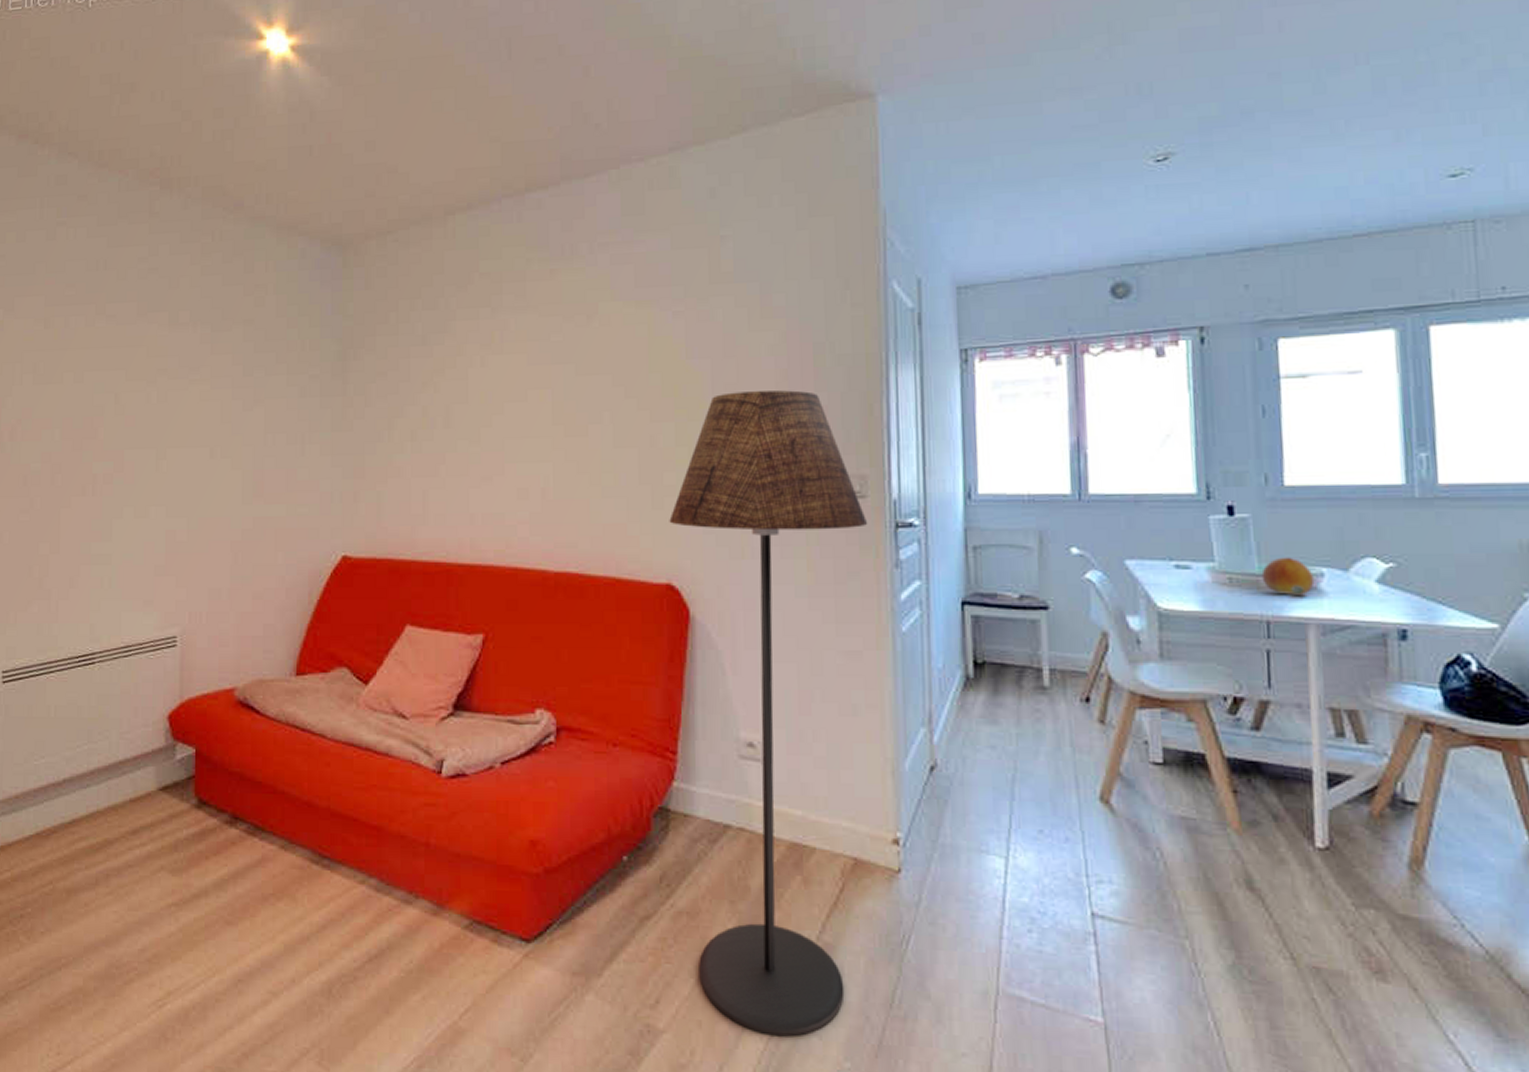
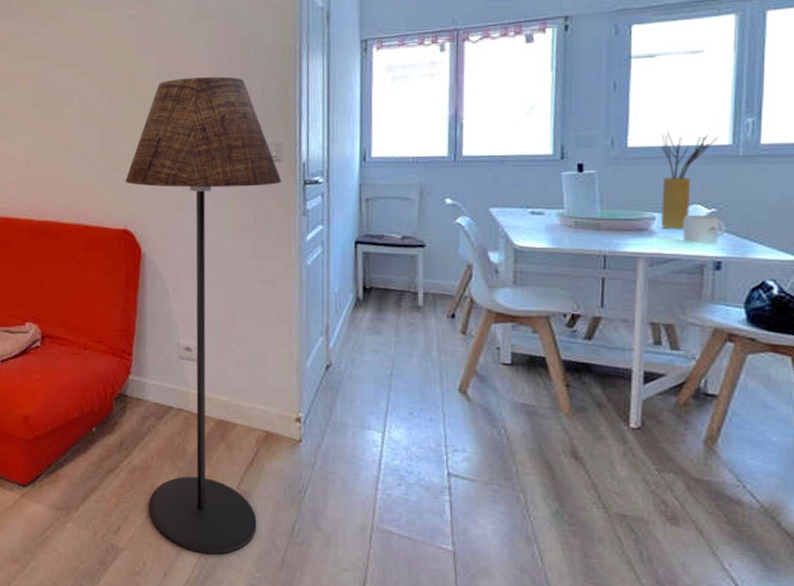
fruit: present [1261,557,1315,597] -> none [602,204,647,236]
vase: none [1323,468,1390,589] -> present [661,132,719,230]
mug: none [1357,570,1408,607] -> present [682,214,725,244]

